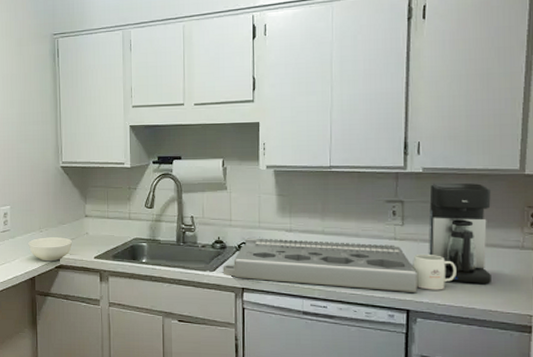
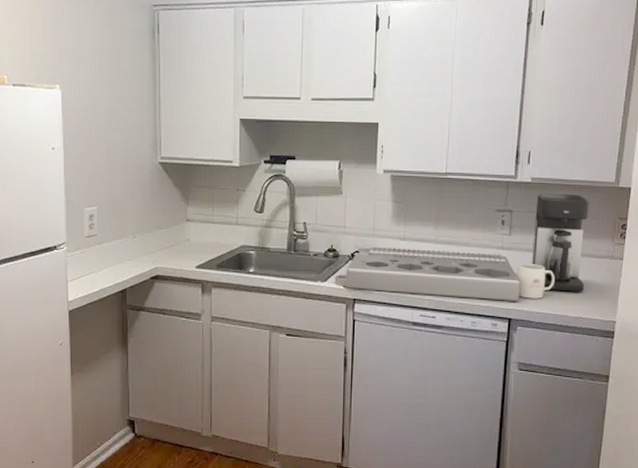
bowl: present [28,237,73,262] -> none [119,244,172,272]

